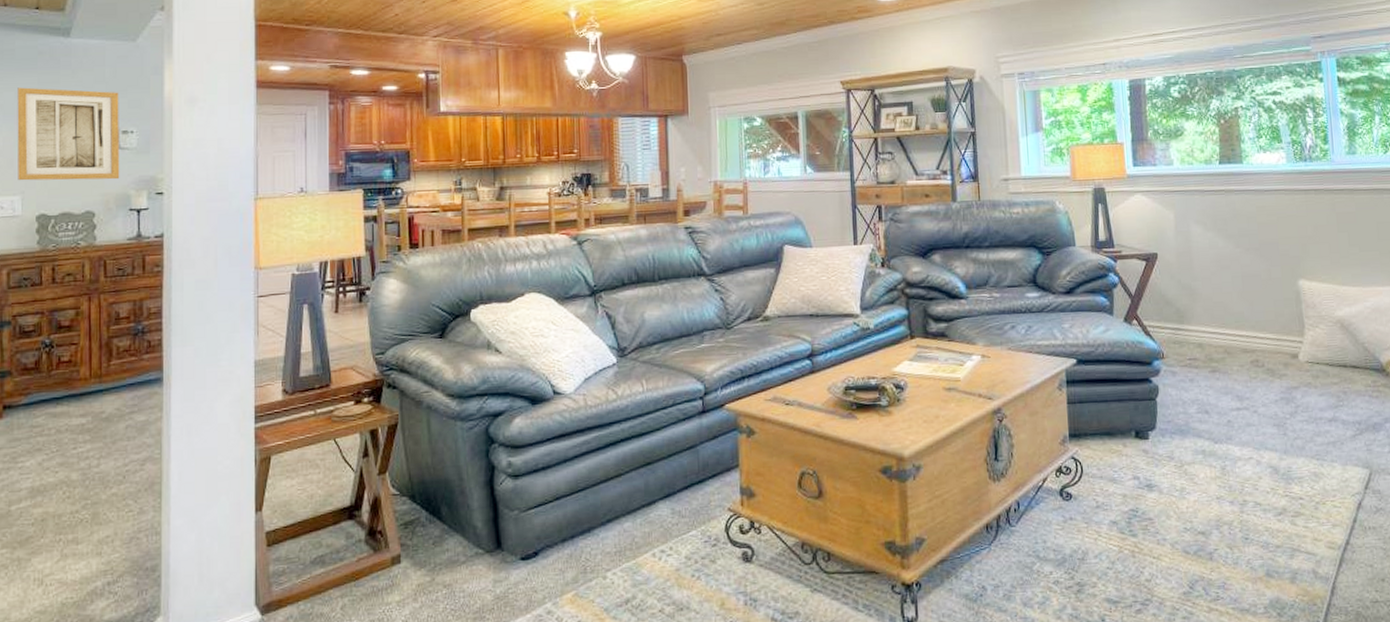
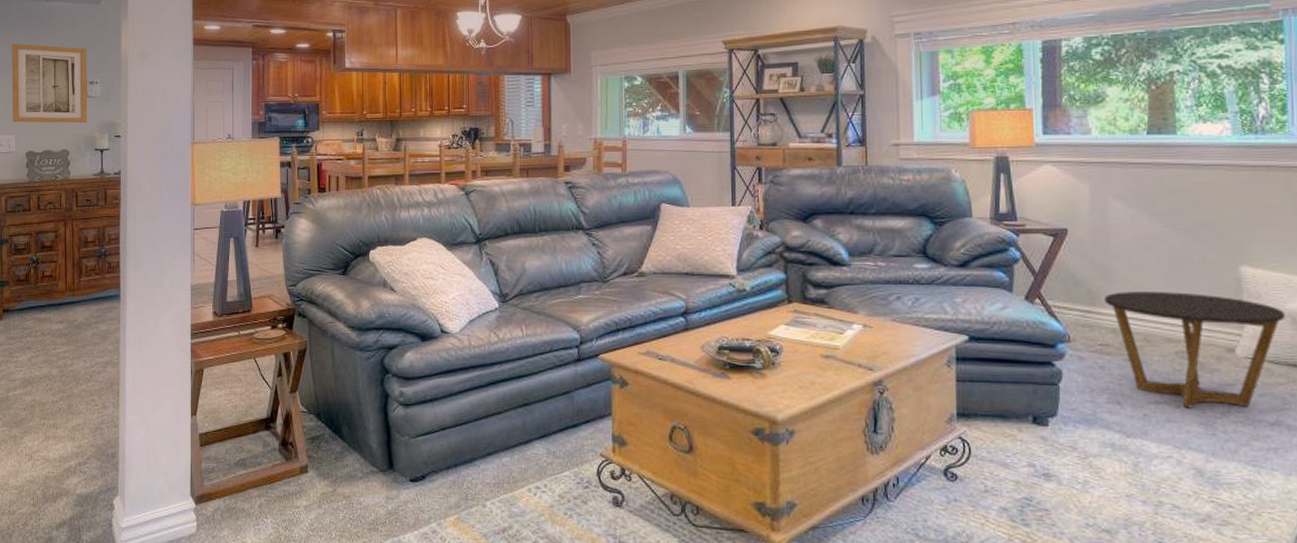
side table: none [1190,306,1336,412] -> present [1103,292,1285,409]

